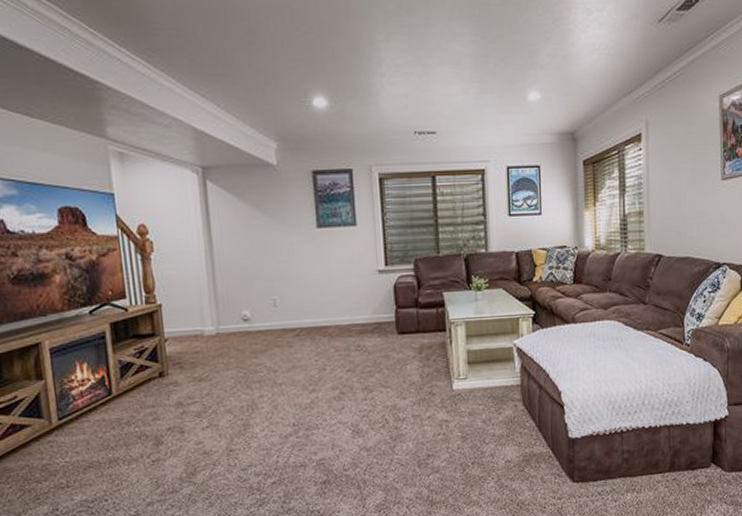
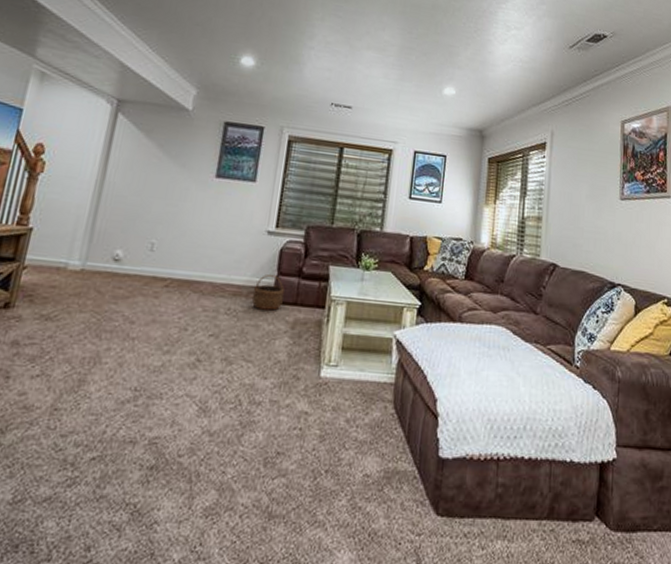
wicker basket: none [376,308,406,342] -> present [252,273,285,311]

